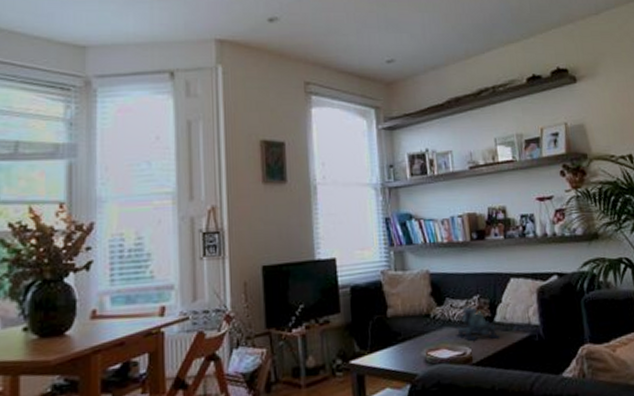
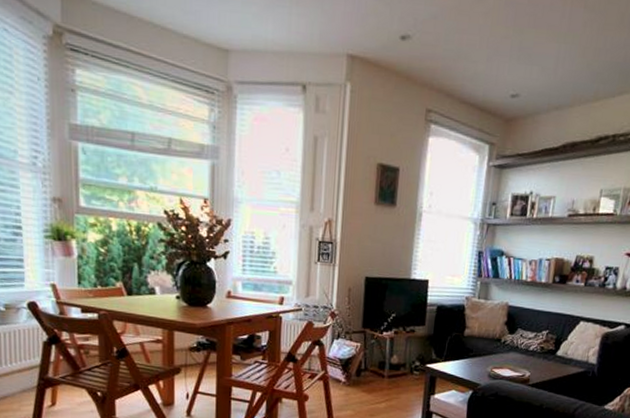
decorative figurine: present [456,306,500,342] -> none [520,338,558,370]

